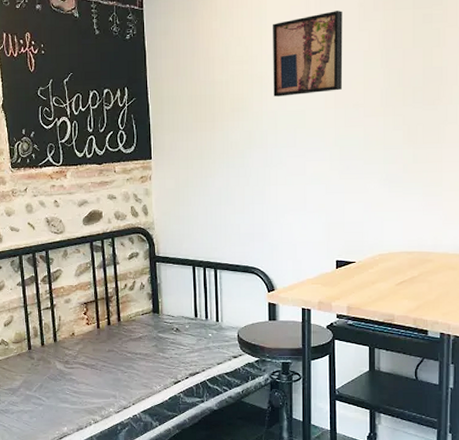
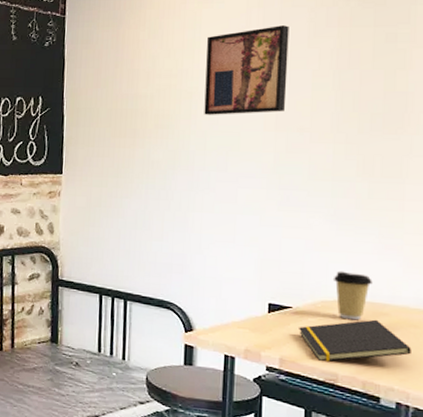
notepad: none [362,266,451,306] -> present [299,319,411,362]
coffee cup: none [387,227,419,268] -> present [332,271,372,321]

